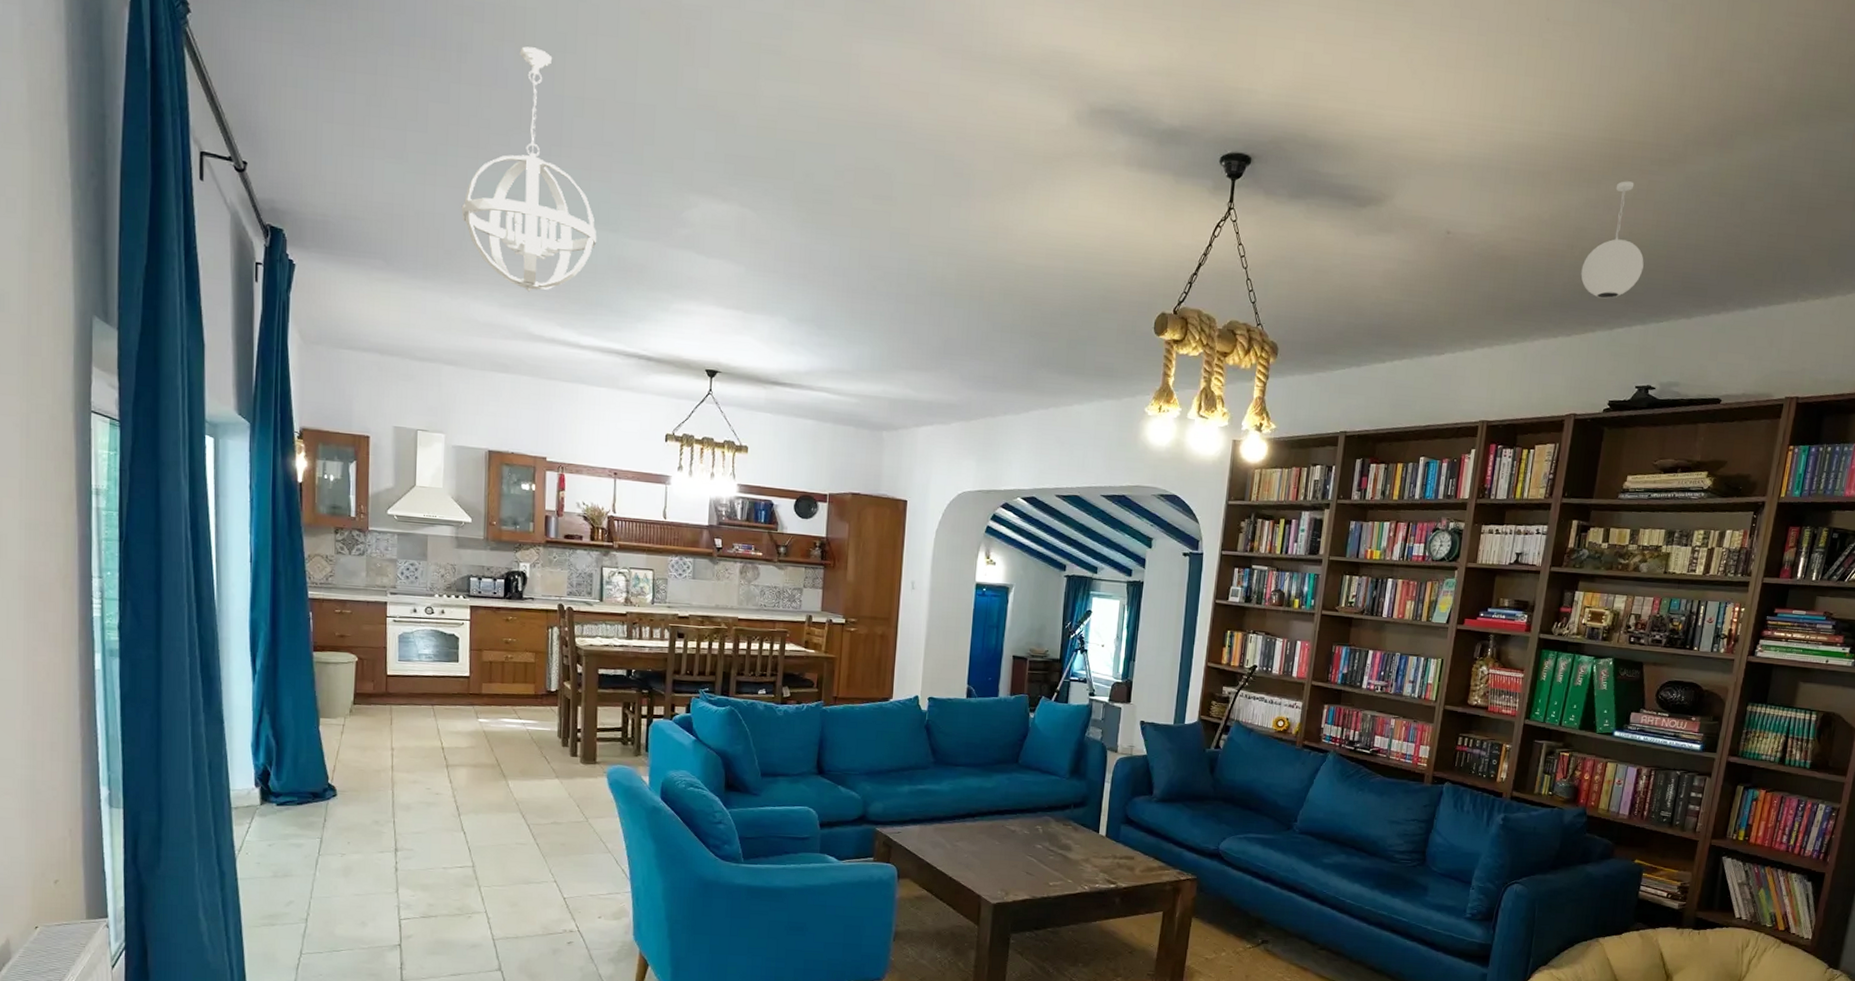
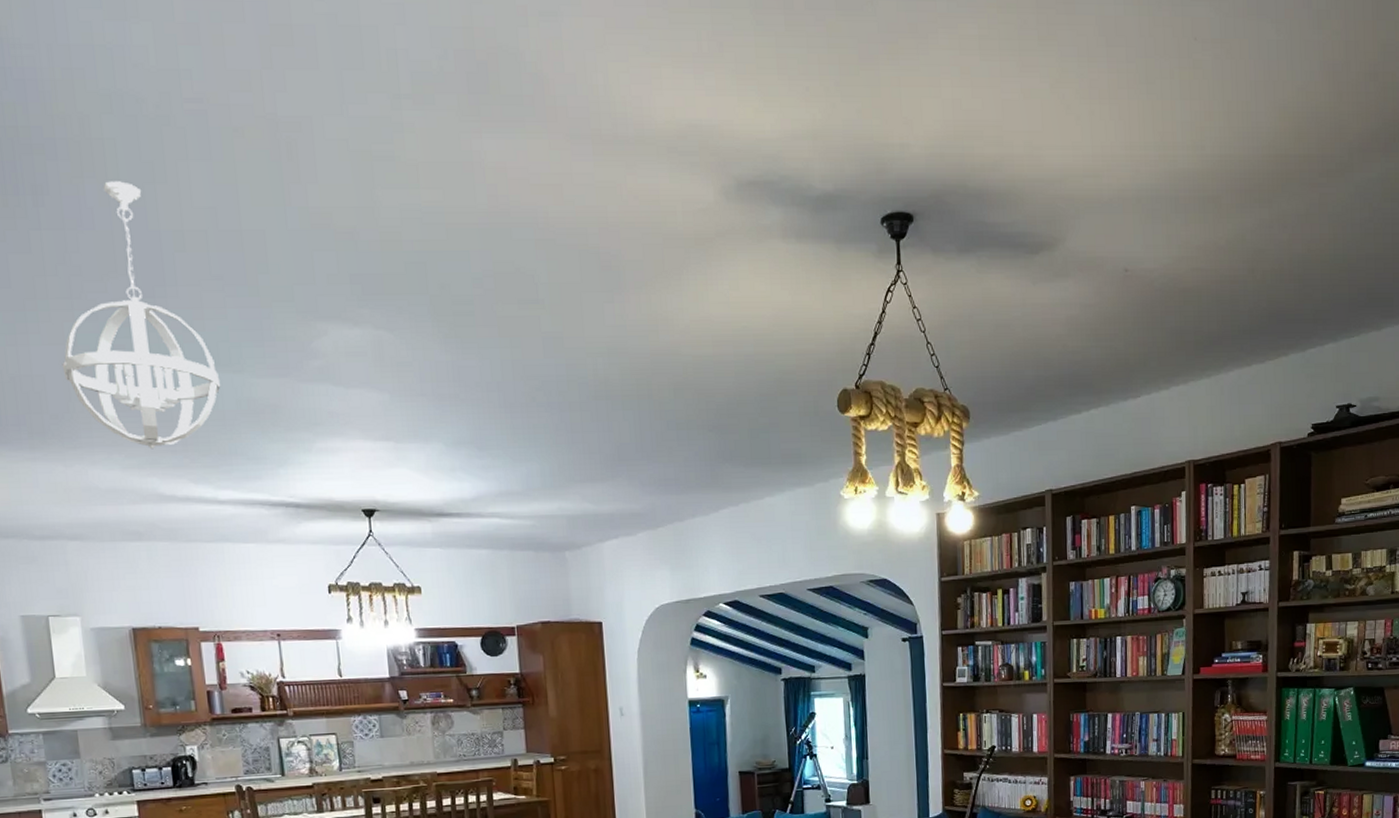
pendant light: present [1581,181,1644,299] -> none [1265,197,1327,320]

